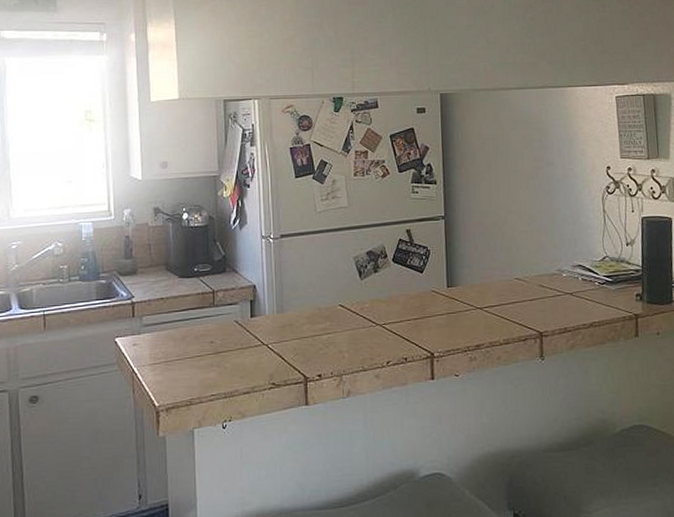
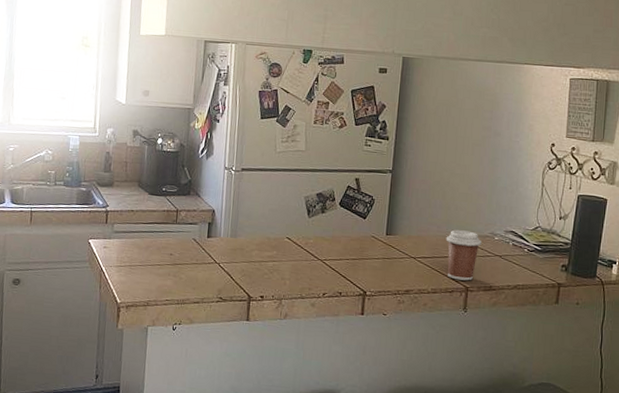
coffee cup: none [511,271,549,326] -> present [446,229,481,281]

